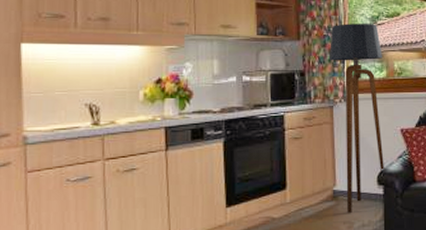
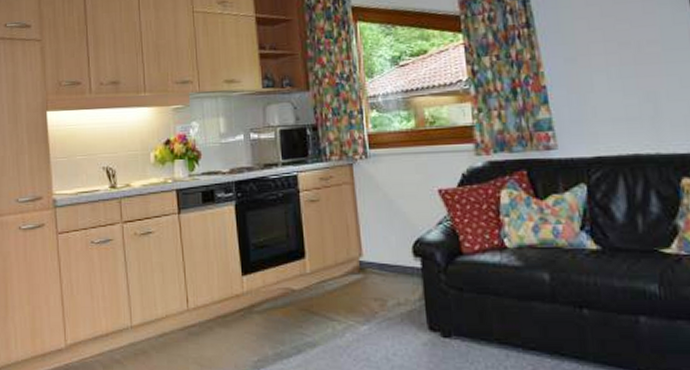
floor lamp: present [328,23,385,213] -> none [343,65,422,288]

